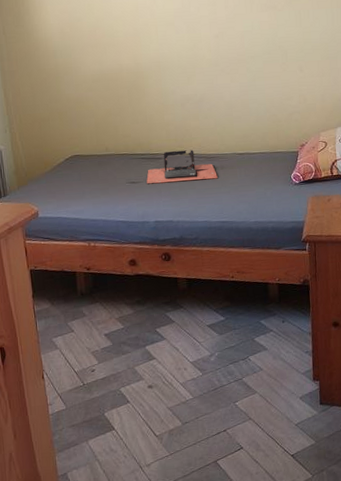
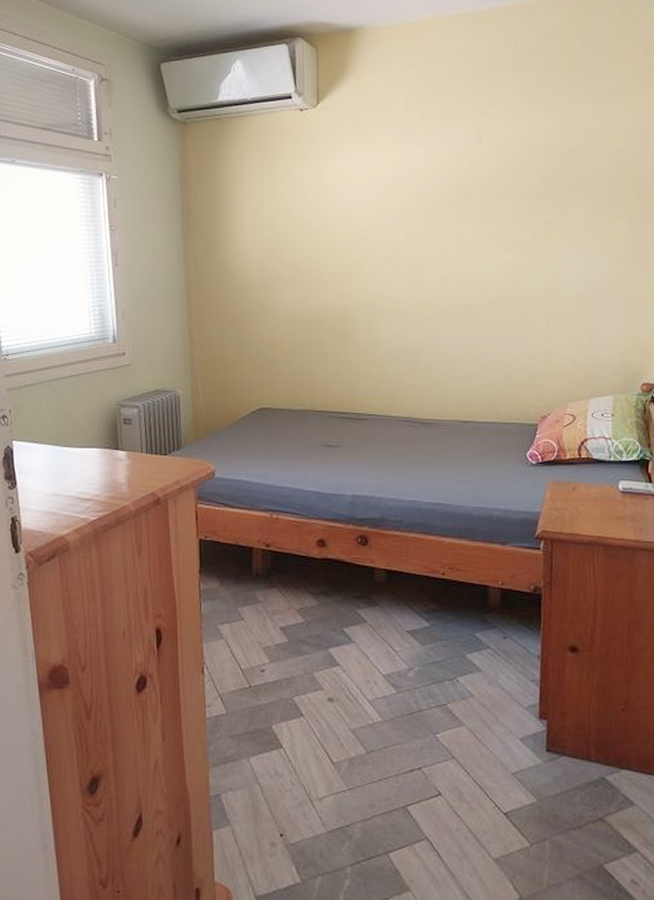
laptop: present [146,149,218,185] -> none [346,412,433,450]

